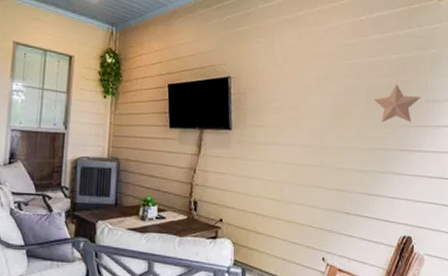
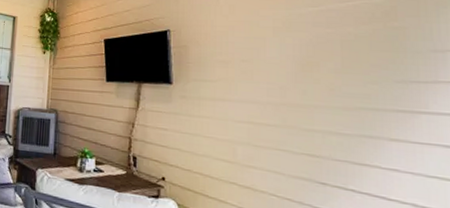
decorative star: present [373,84,421,123] -> none [351,32,424,78]

